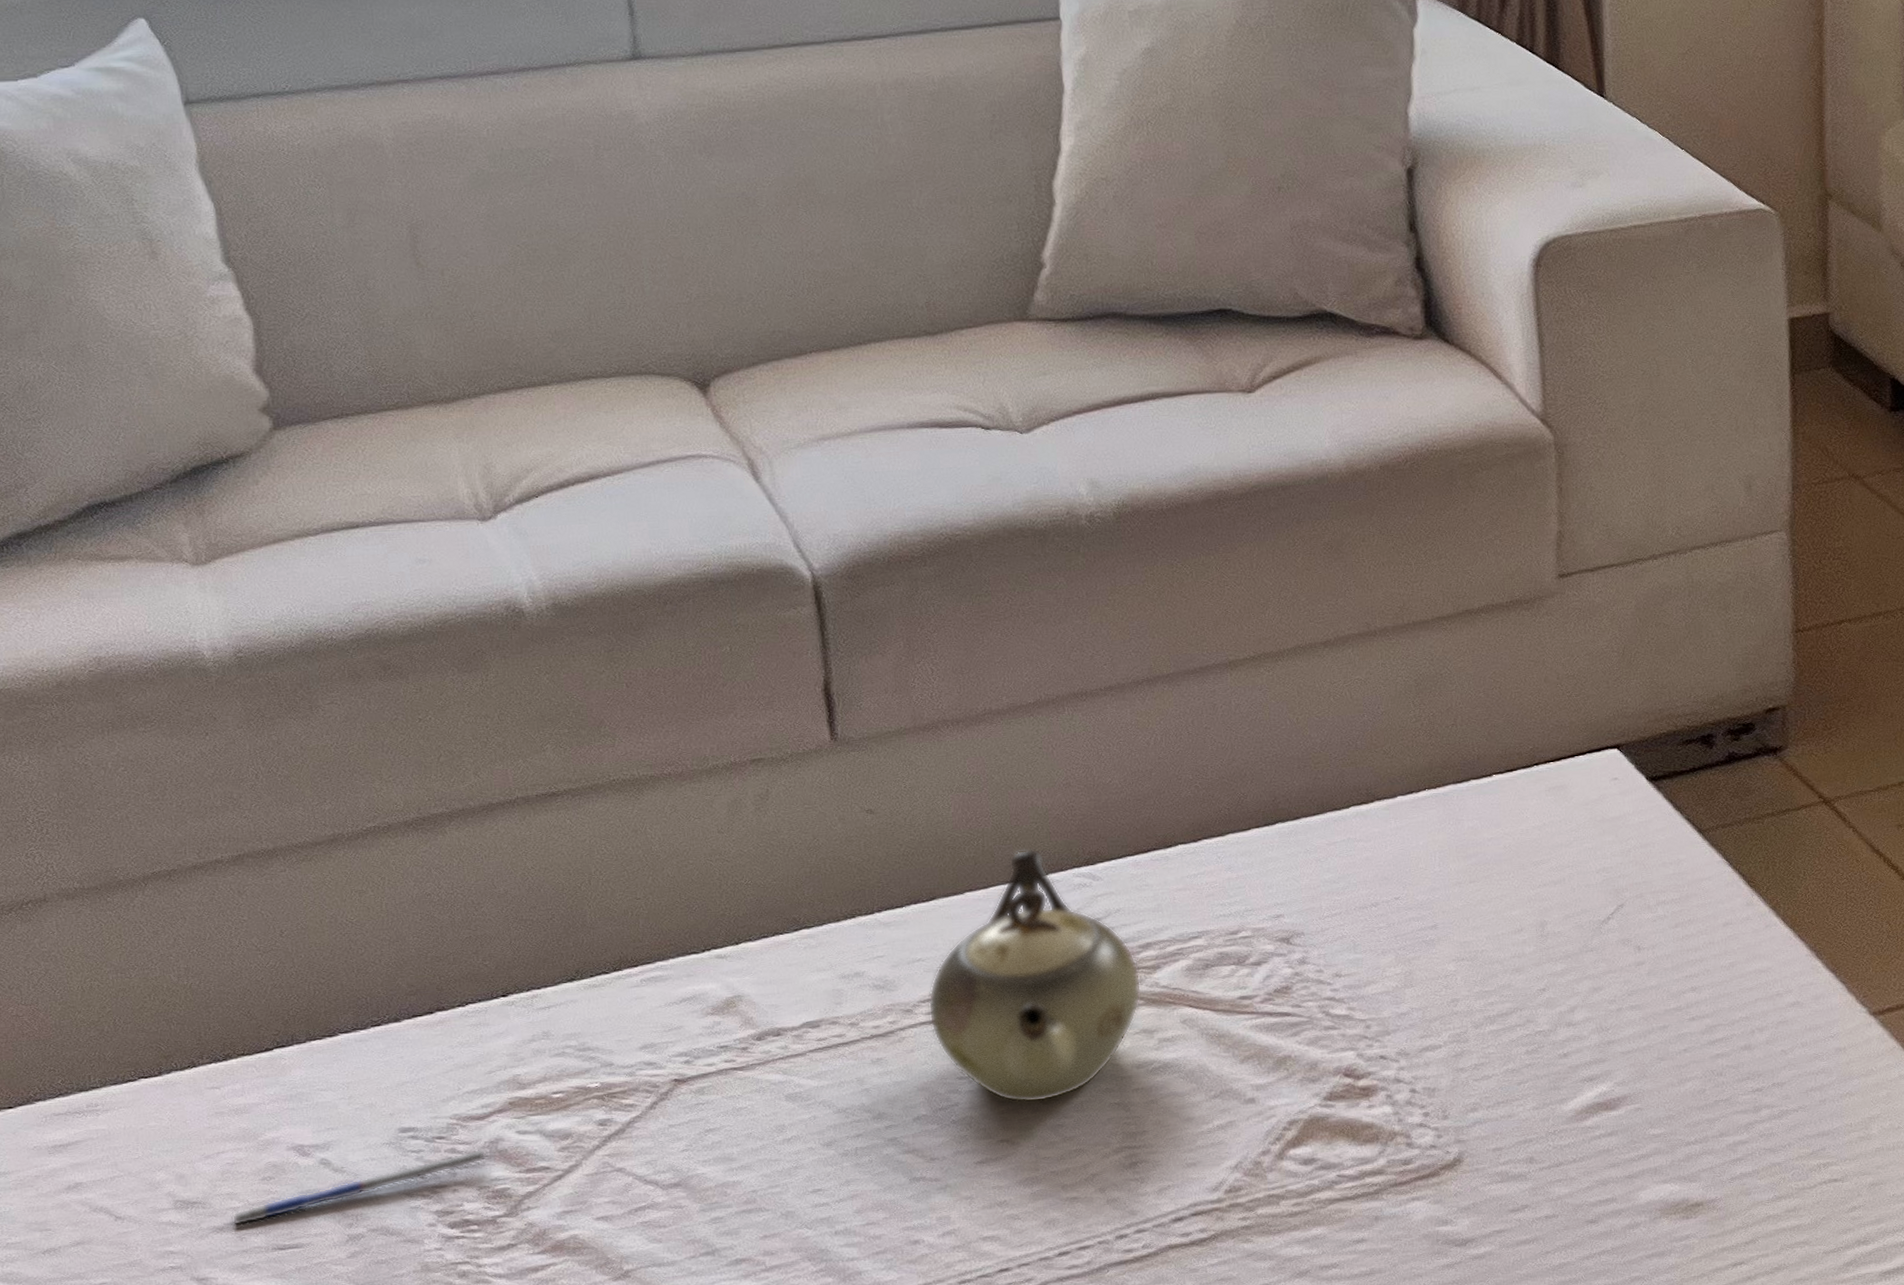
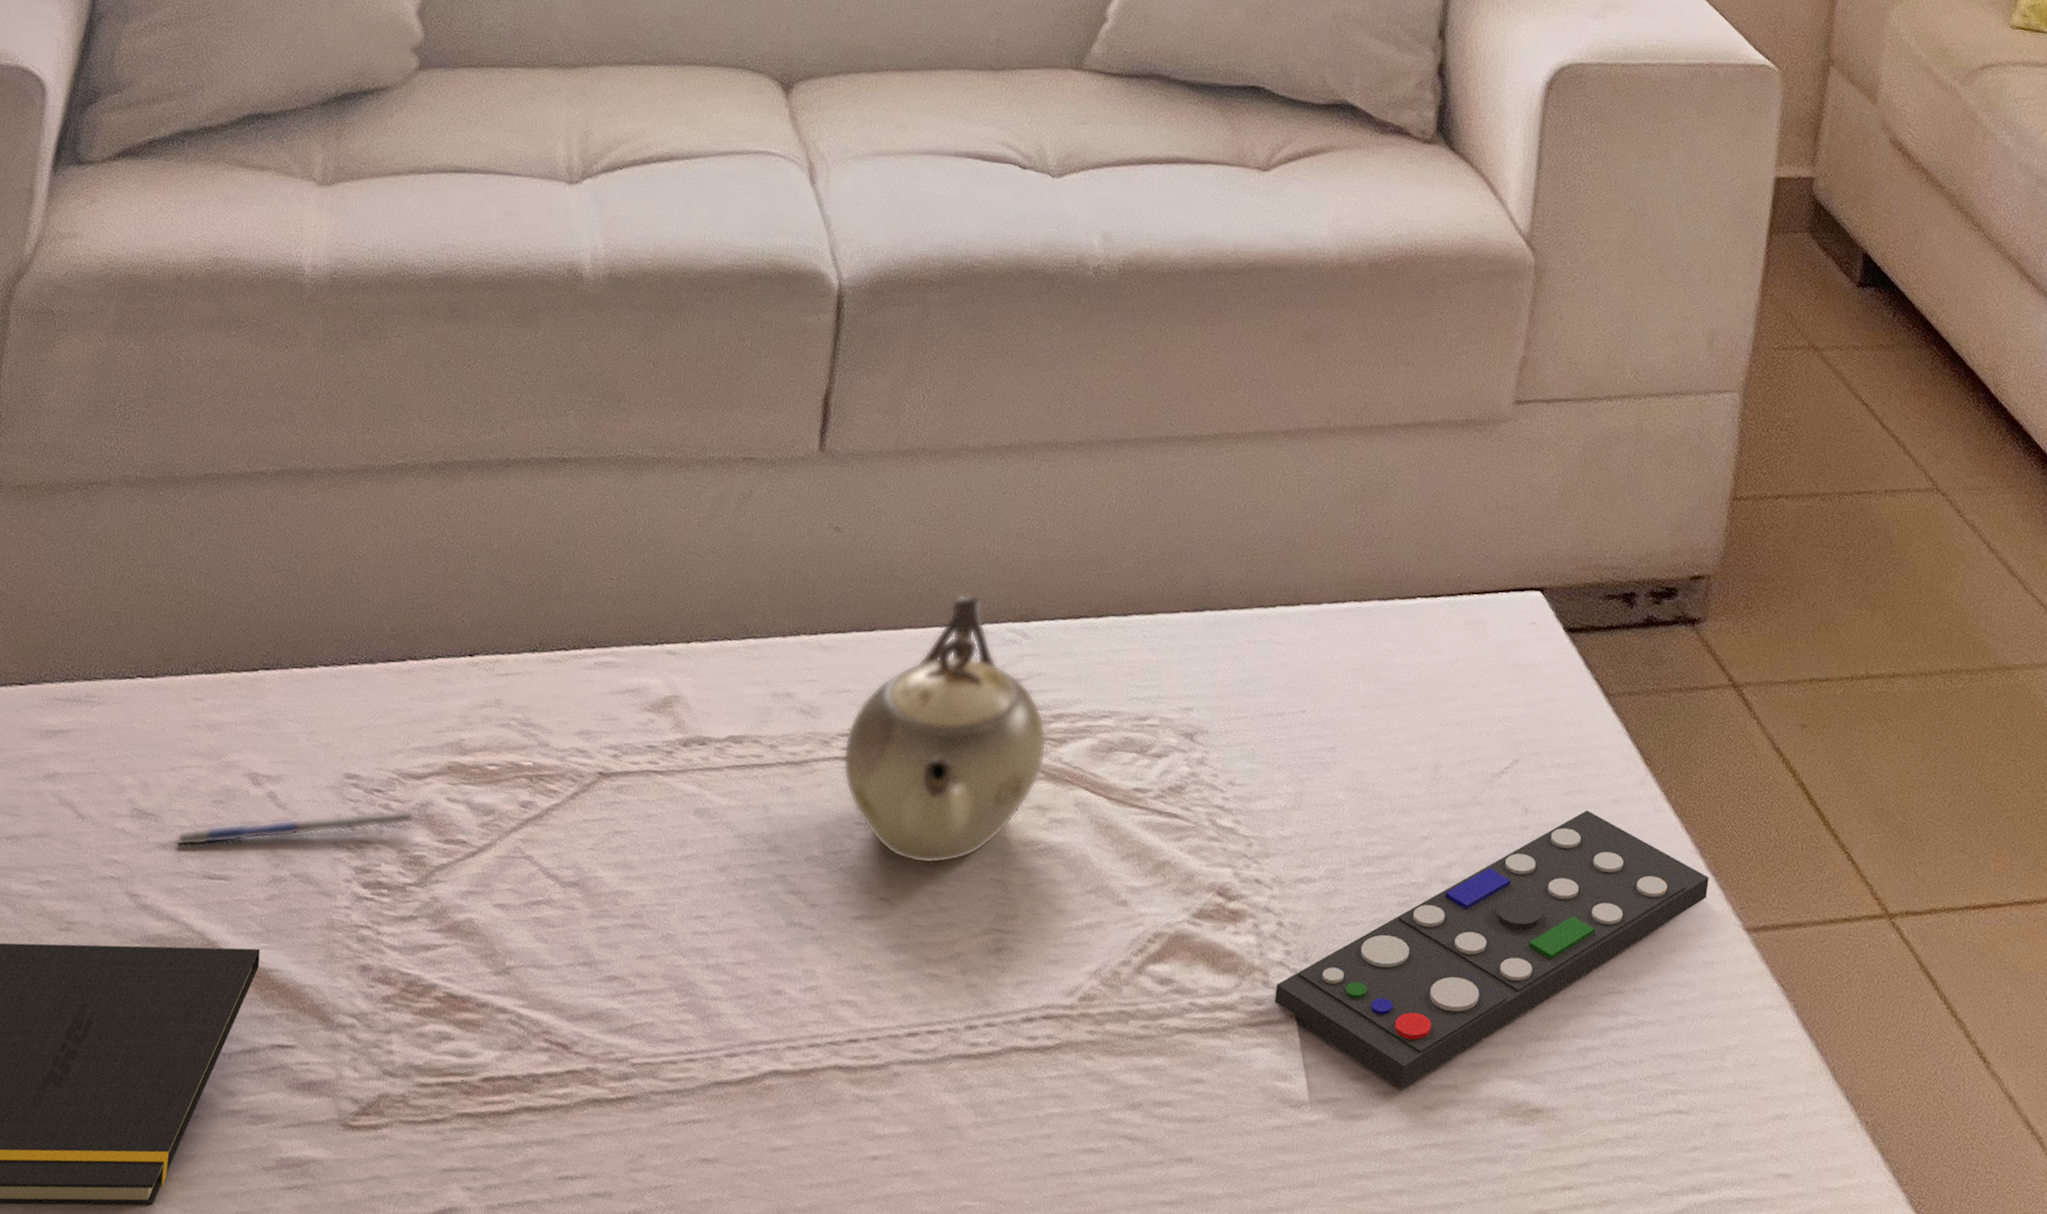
remote control: none [1420,937,1830,1211] -> present [1274,810,1709,1090]

